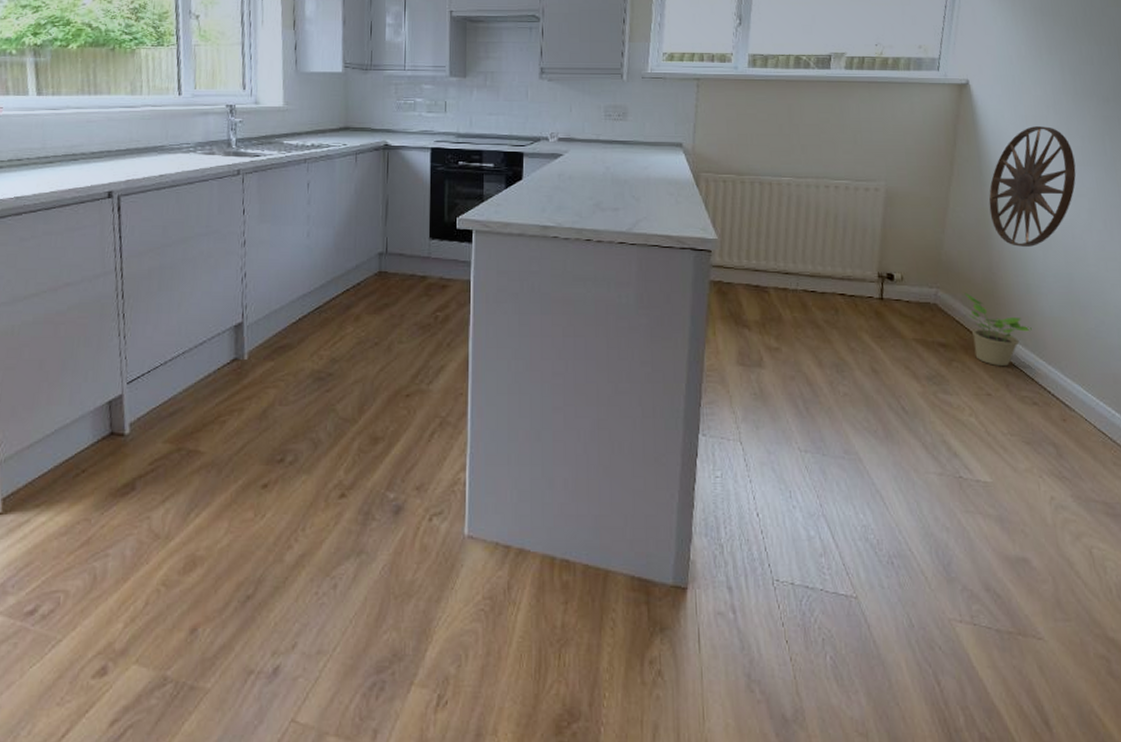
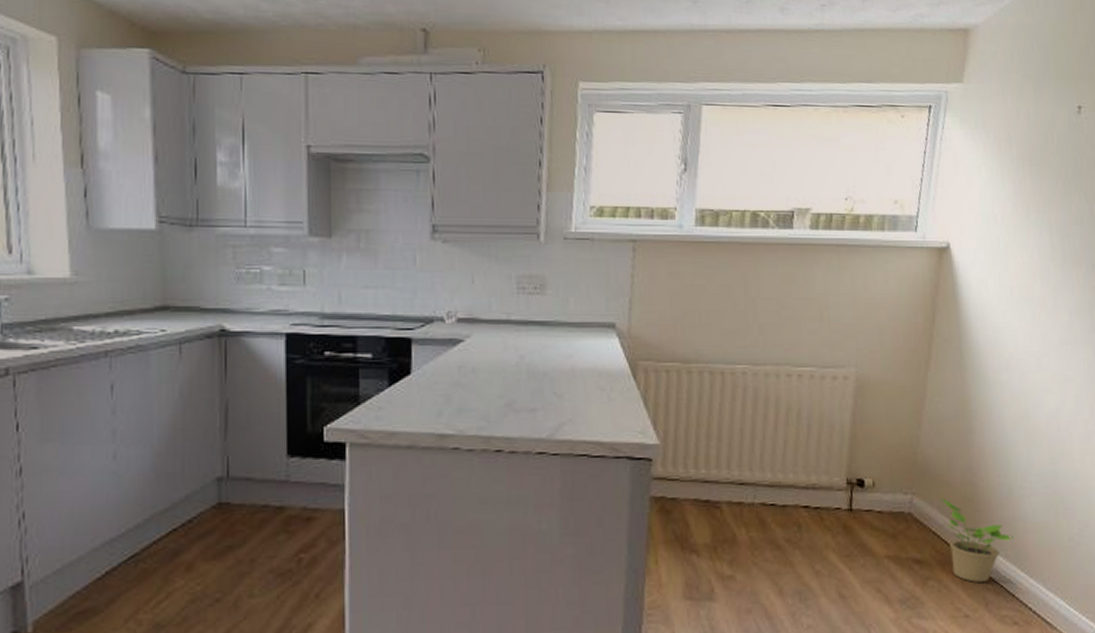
wall art: present [989,126,1076,248] -> none [969,299,1063,443]

